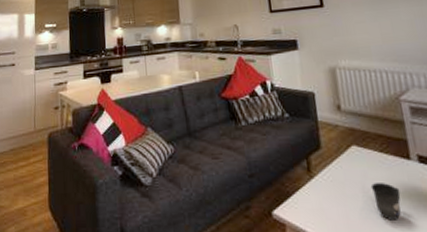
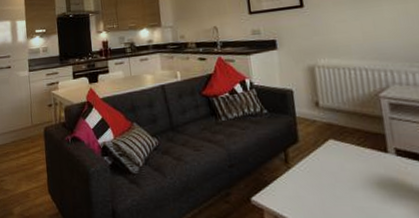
mug: present [370,183,401,221] -> none [347,174,377,208]

